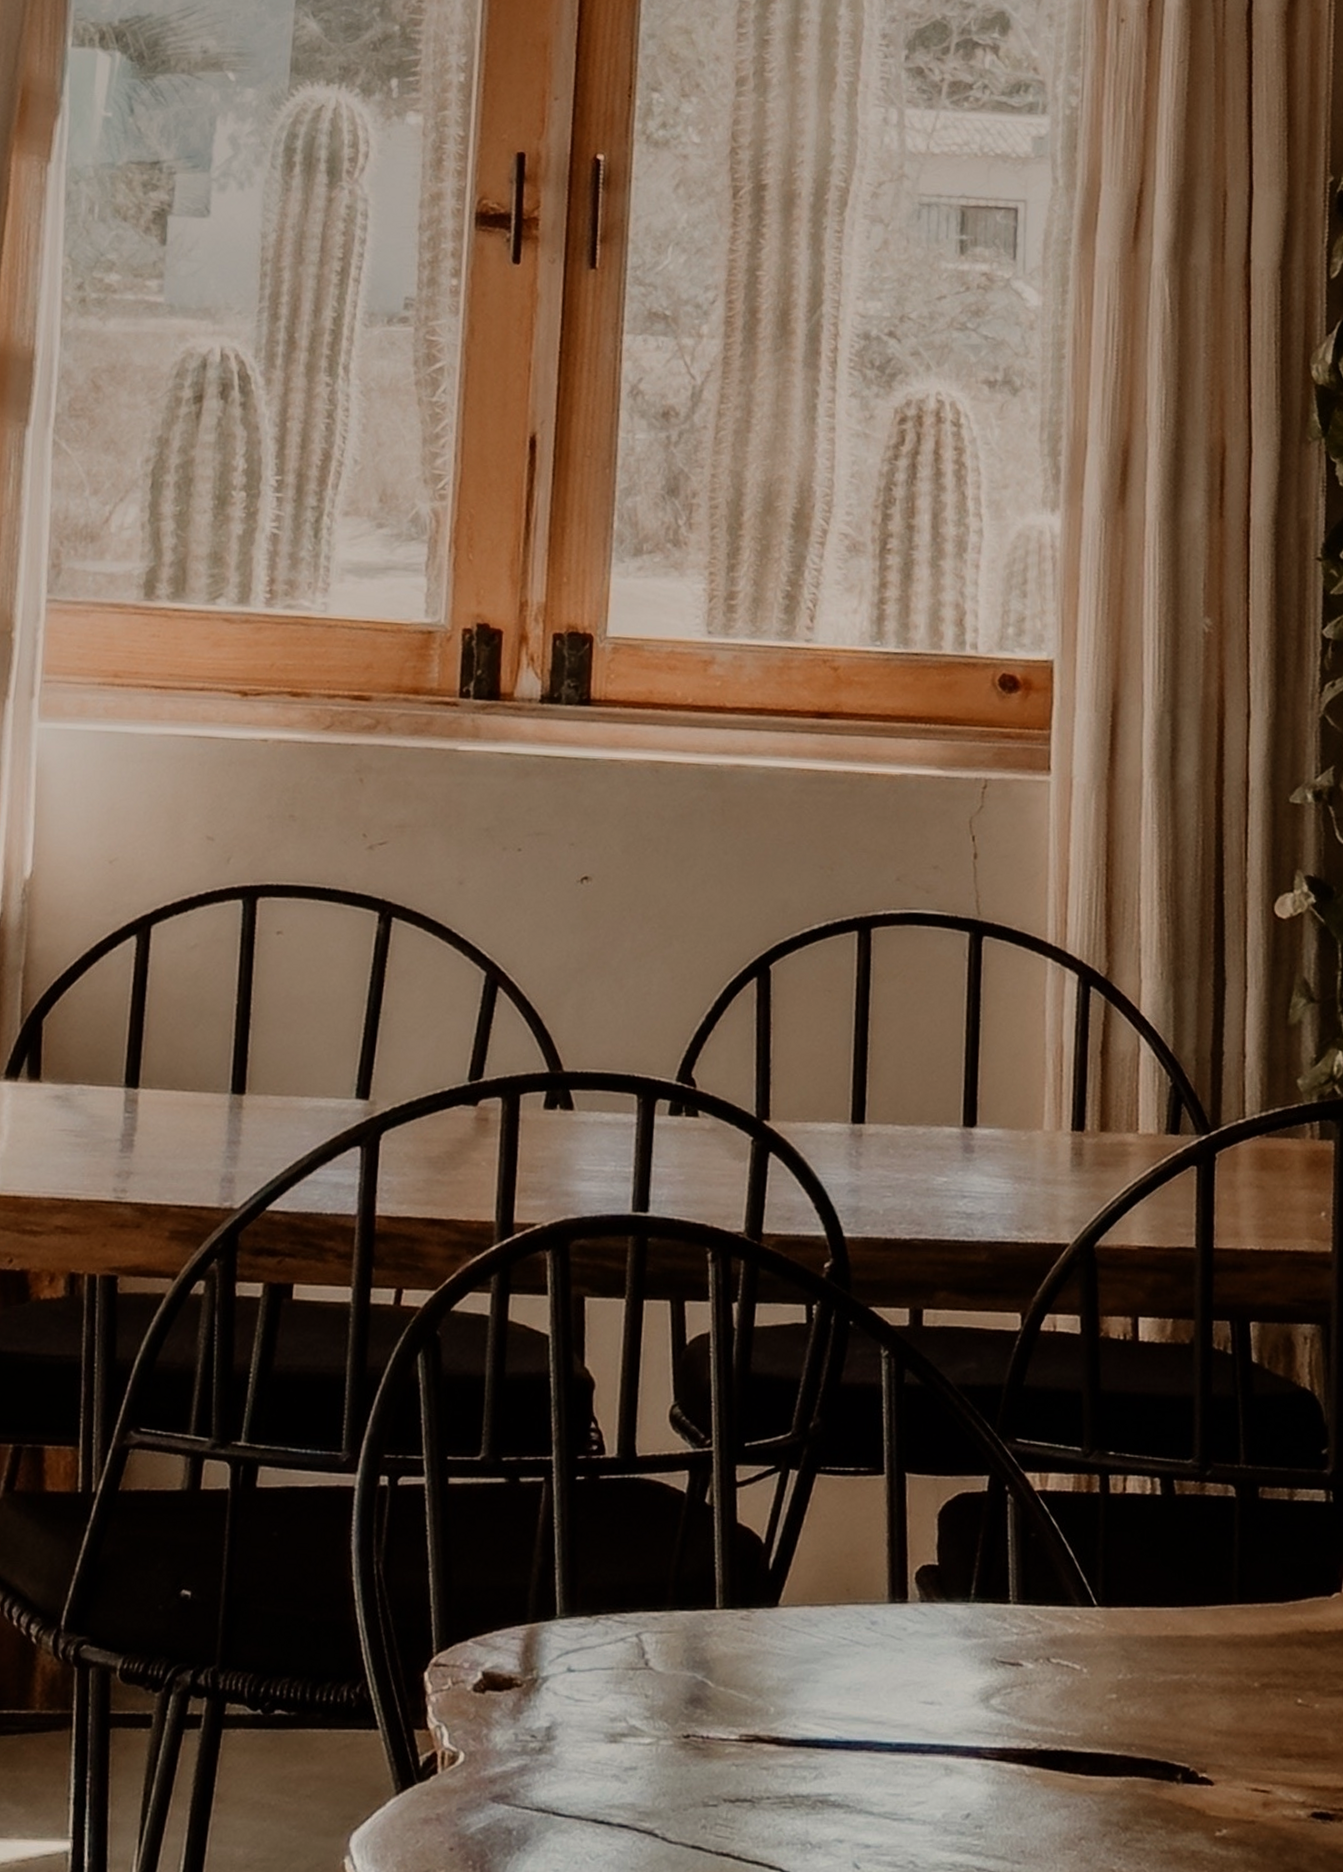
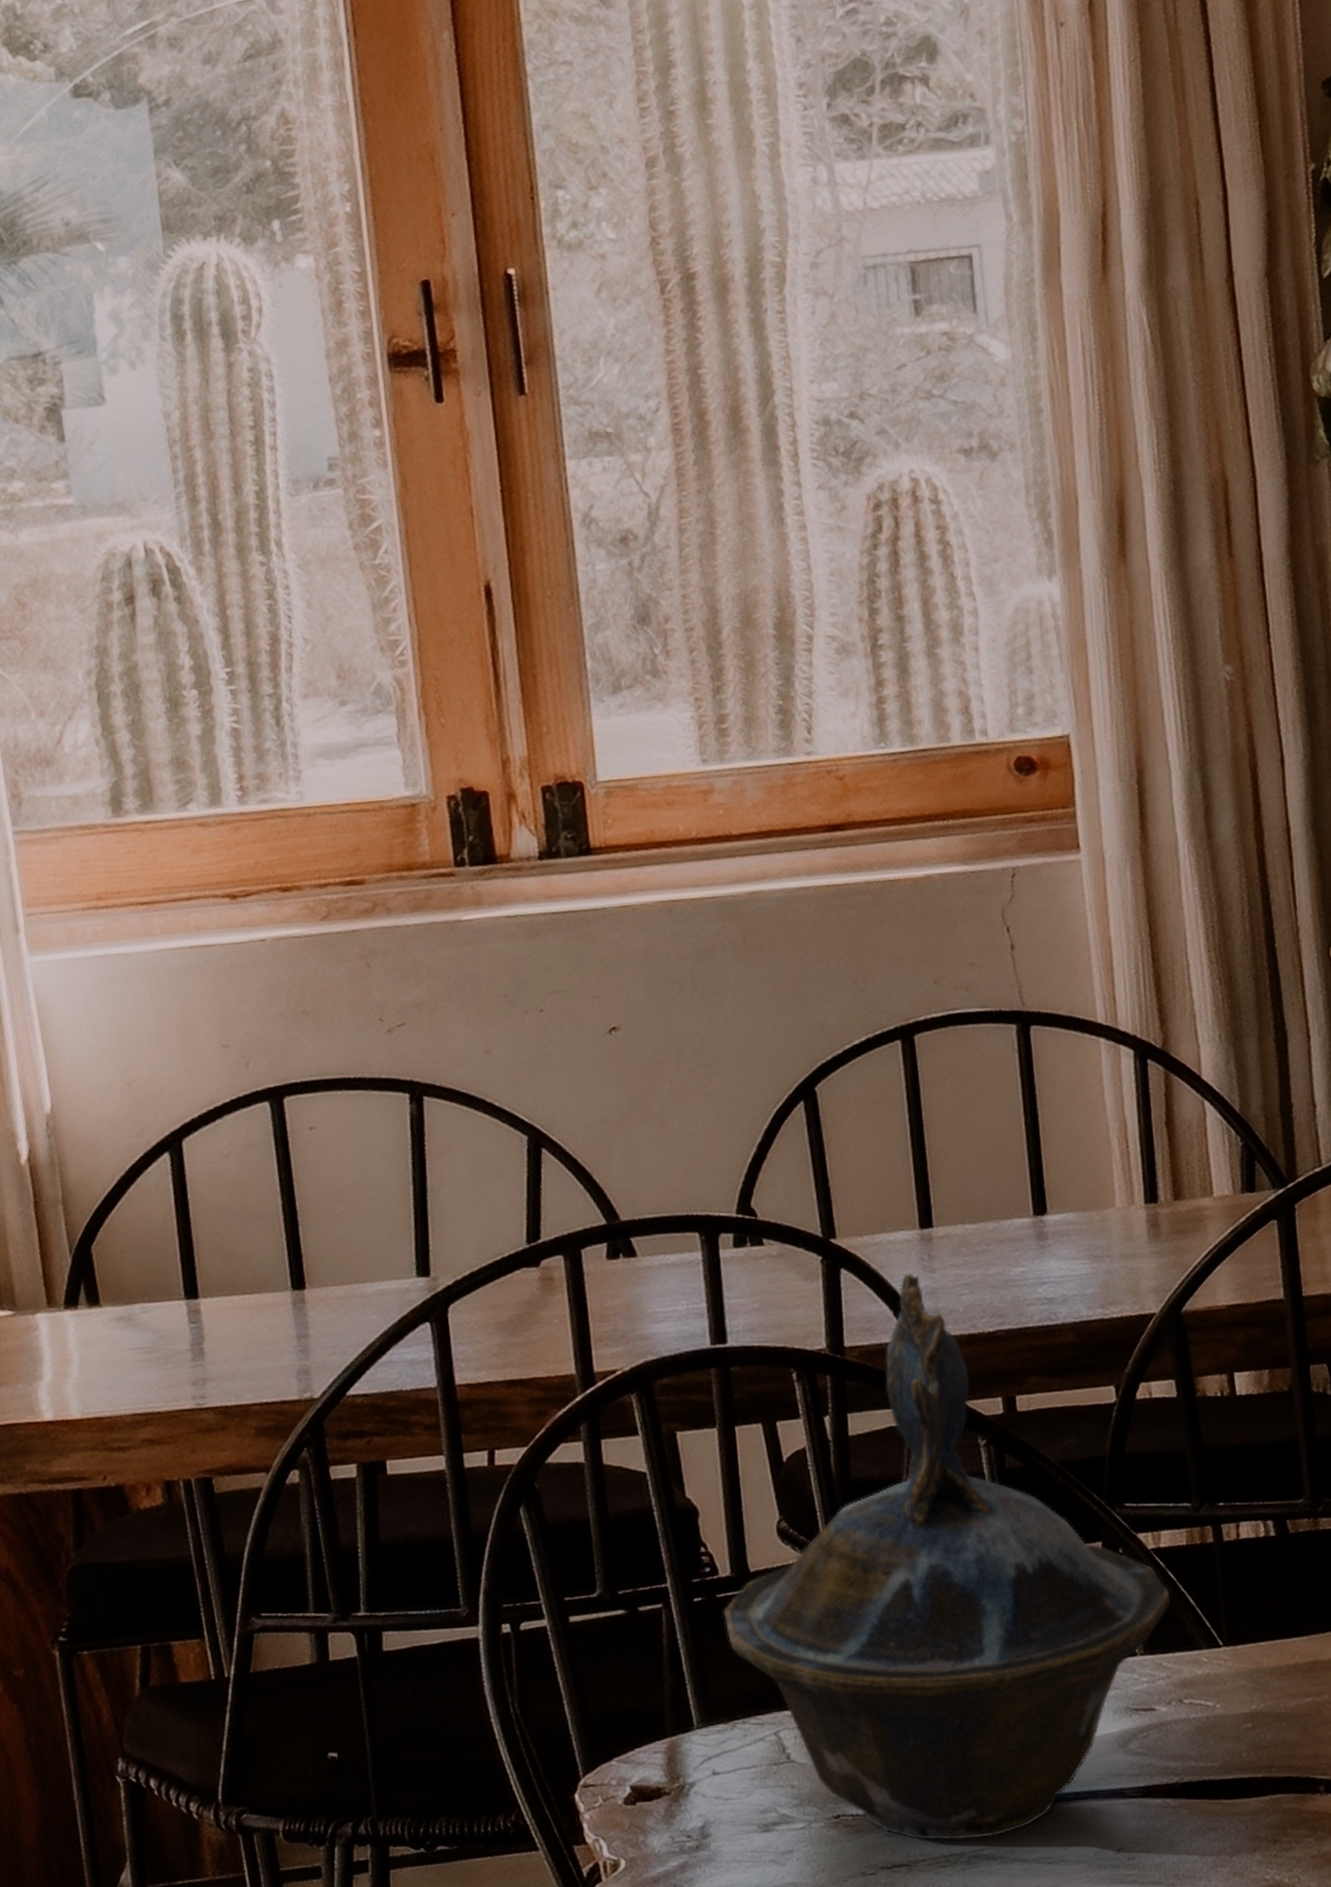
ceramic bowl: none [604,1167,1050,1782] -> present [723,1274,1171,1841]

